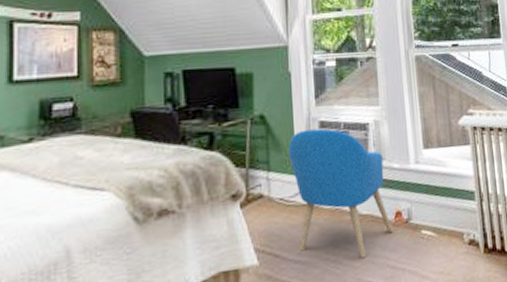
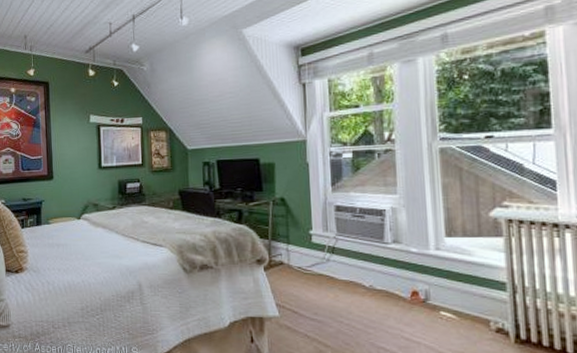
armchair: present [289,128,393,259] -> none [306,212,408,327]

